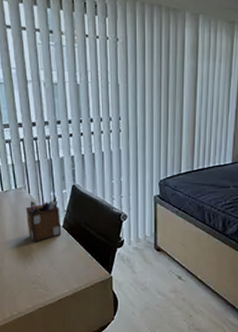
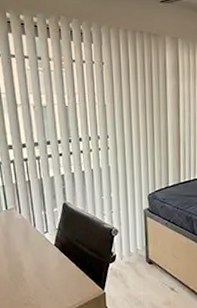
desk organizer: present [25,197,62,242] -> none [16,216,53,263]

